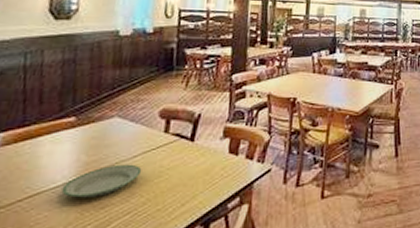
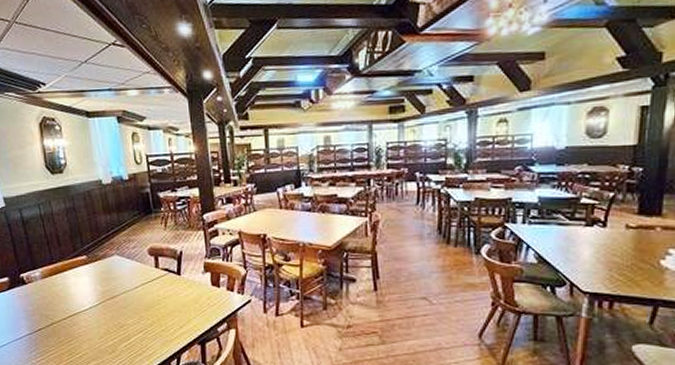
plate: present [61,164,142,198] -> none [90,293,144,318]

